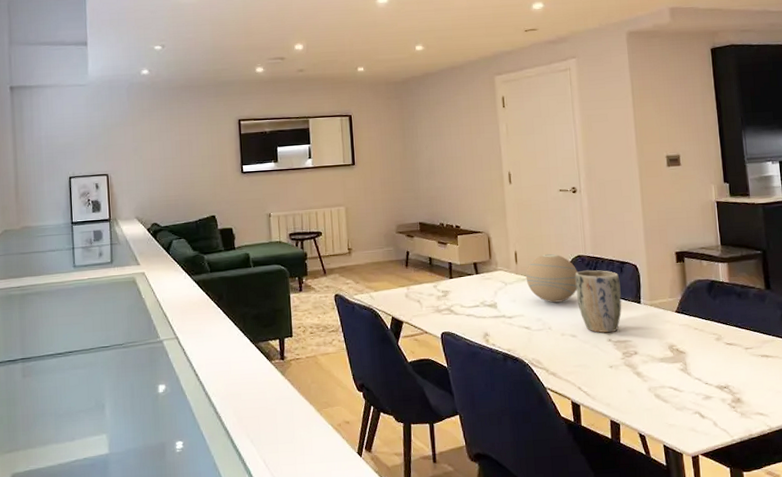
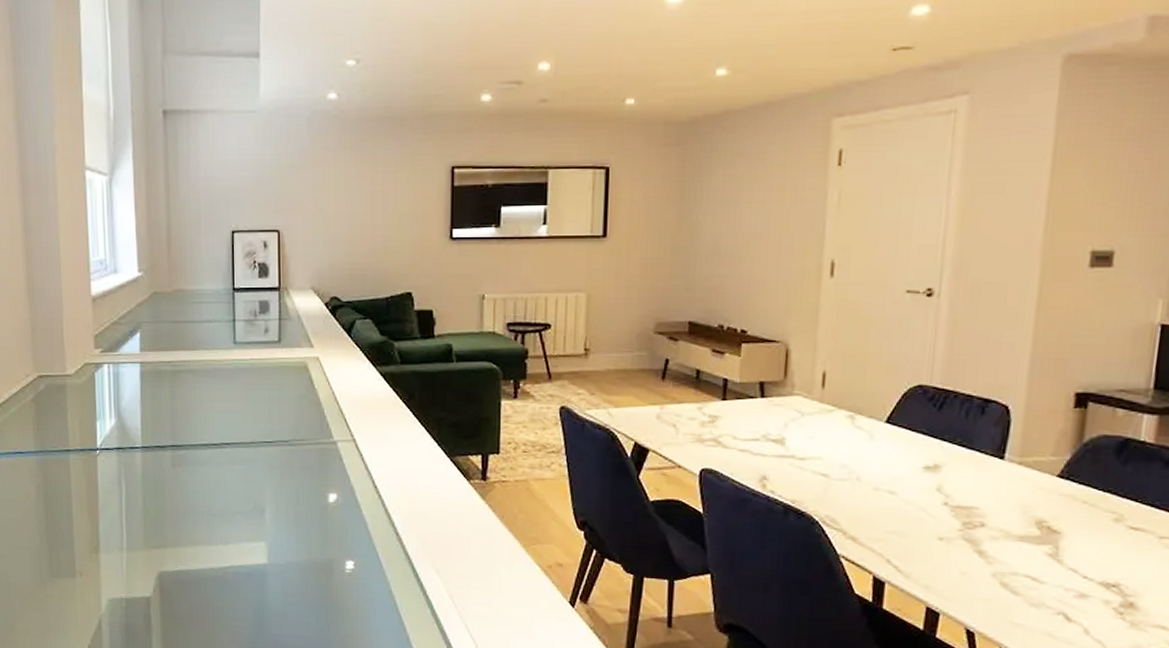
decorative orb: present [525,254,578,303] -> none [833,380,914,446]
plant pot: present [575,270,622,333] -> none [906,406,978,493]

